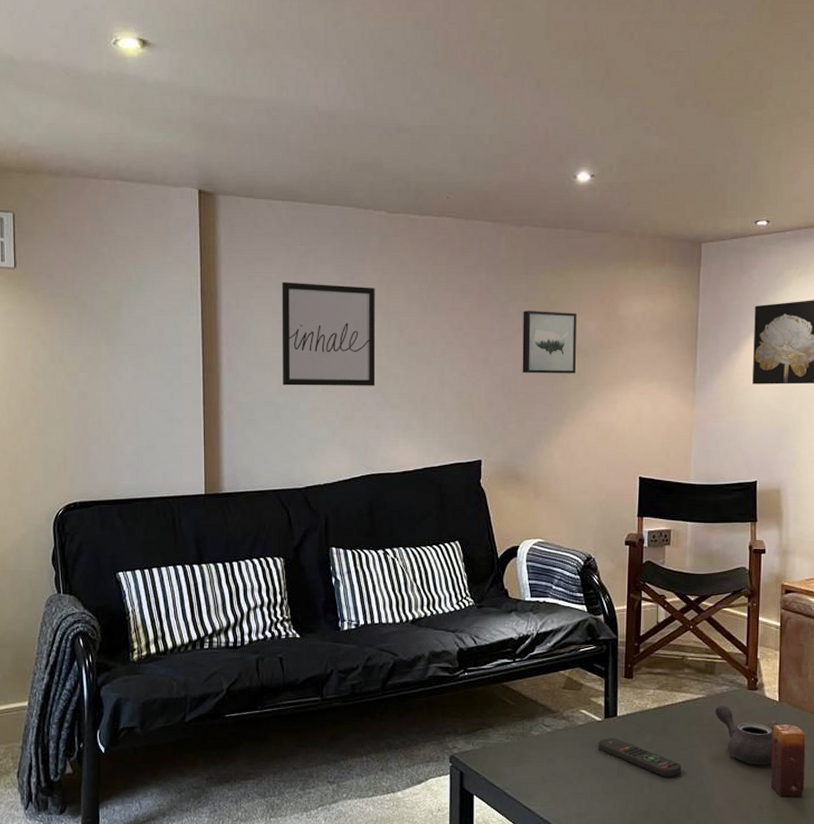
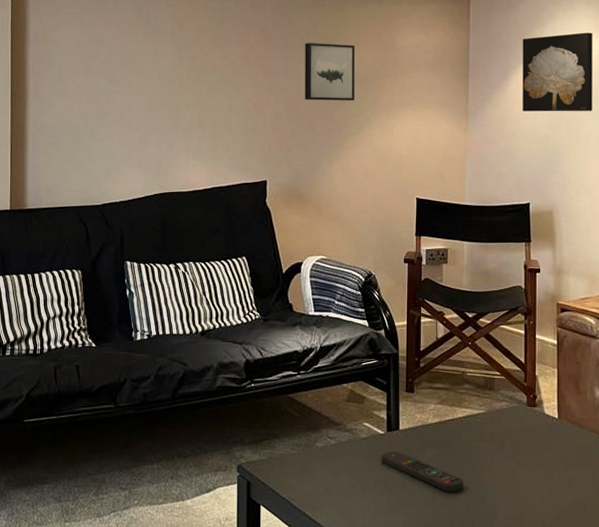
wall art: present [282,282,376,386] -> none [83,16,169,111]
teapot: present [715,704,778,764] -> none [495,420,558,482]
candle: present [770,724,806,797] -> none [552,441,587,516]

